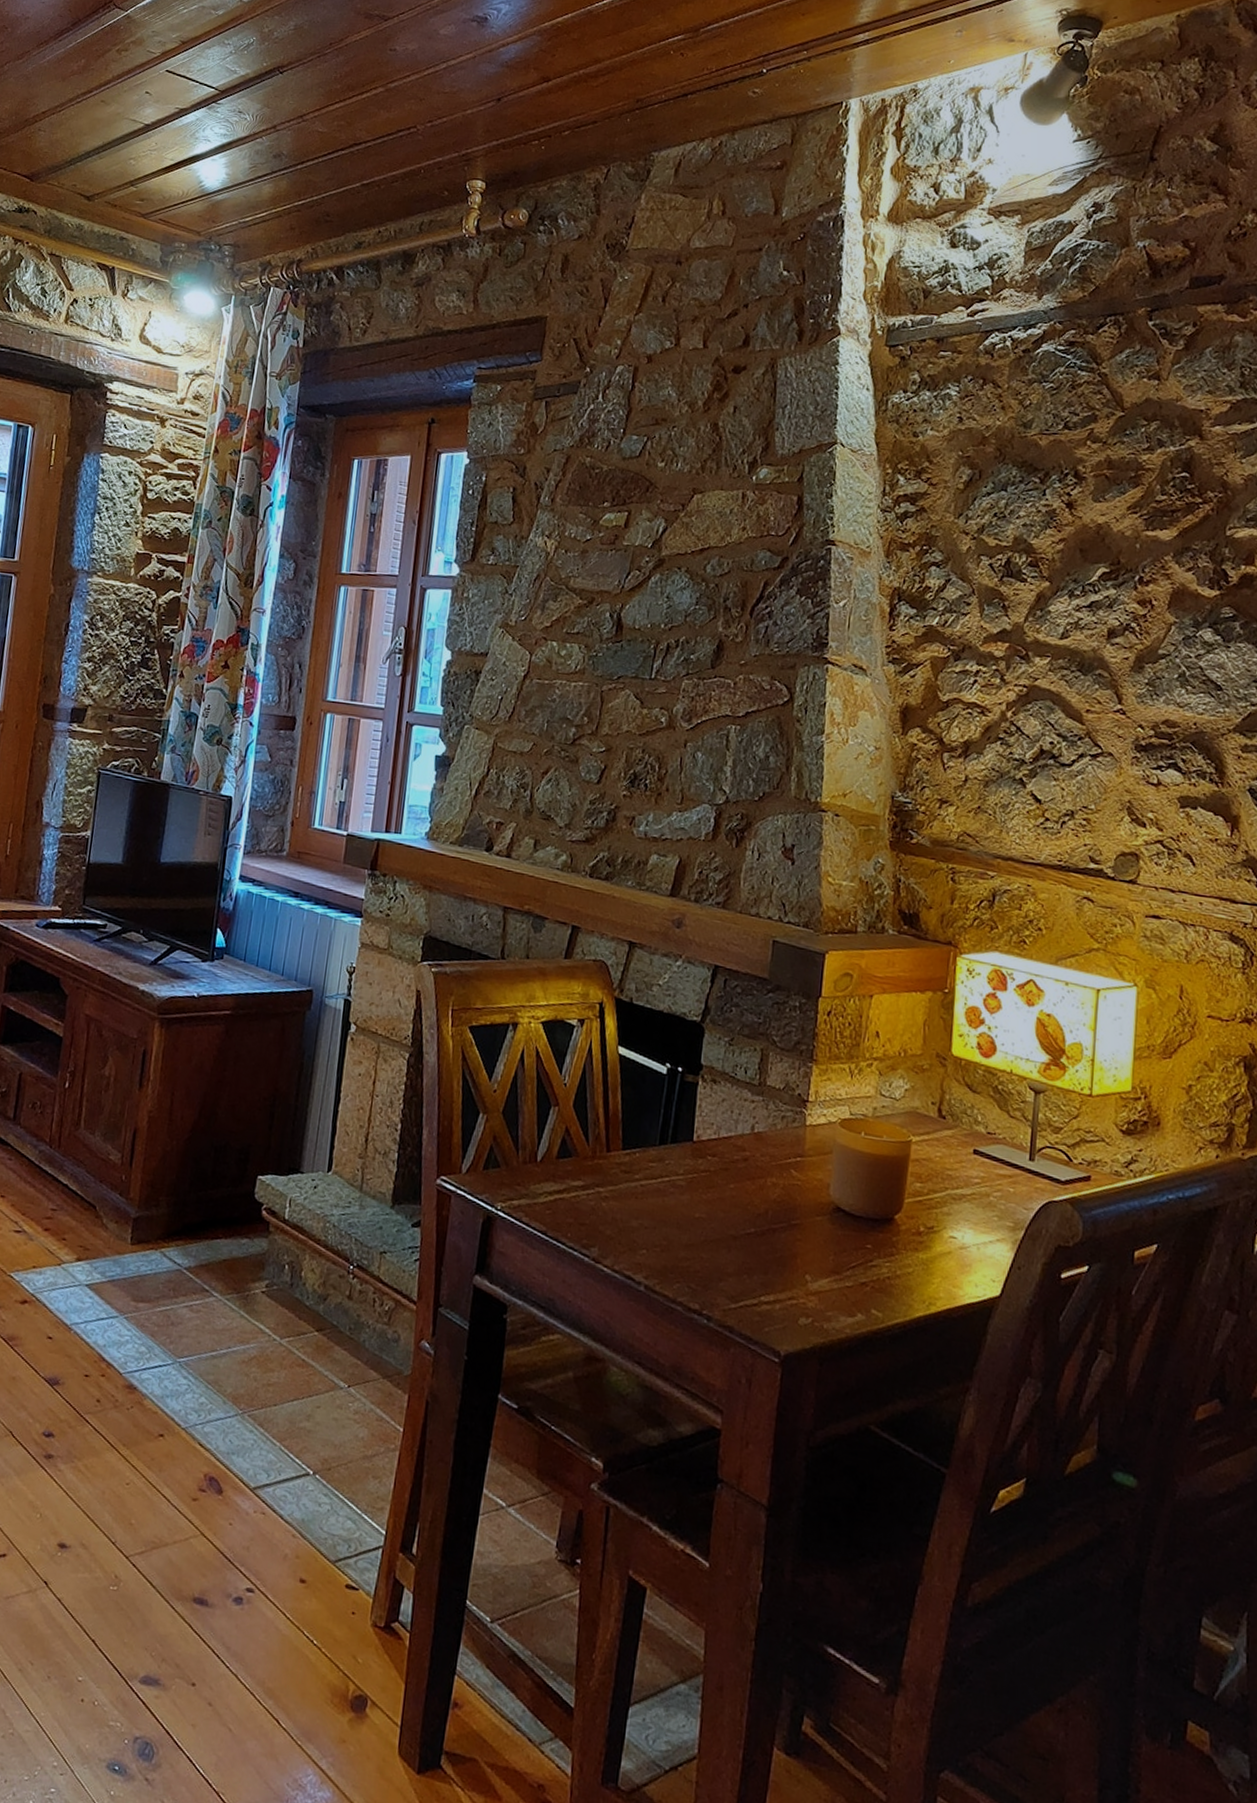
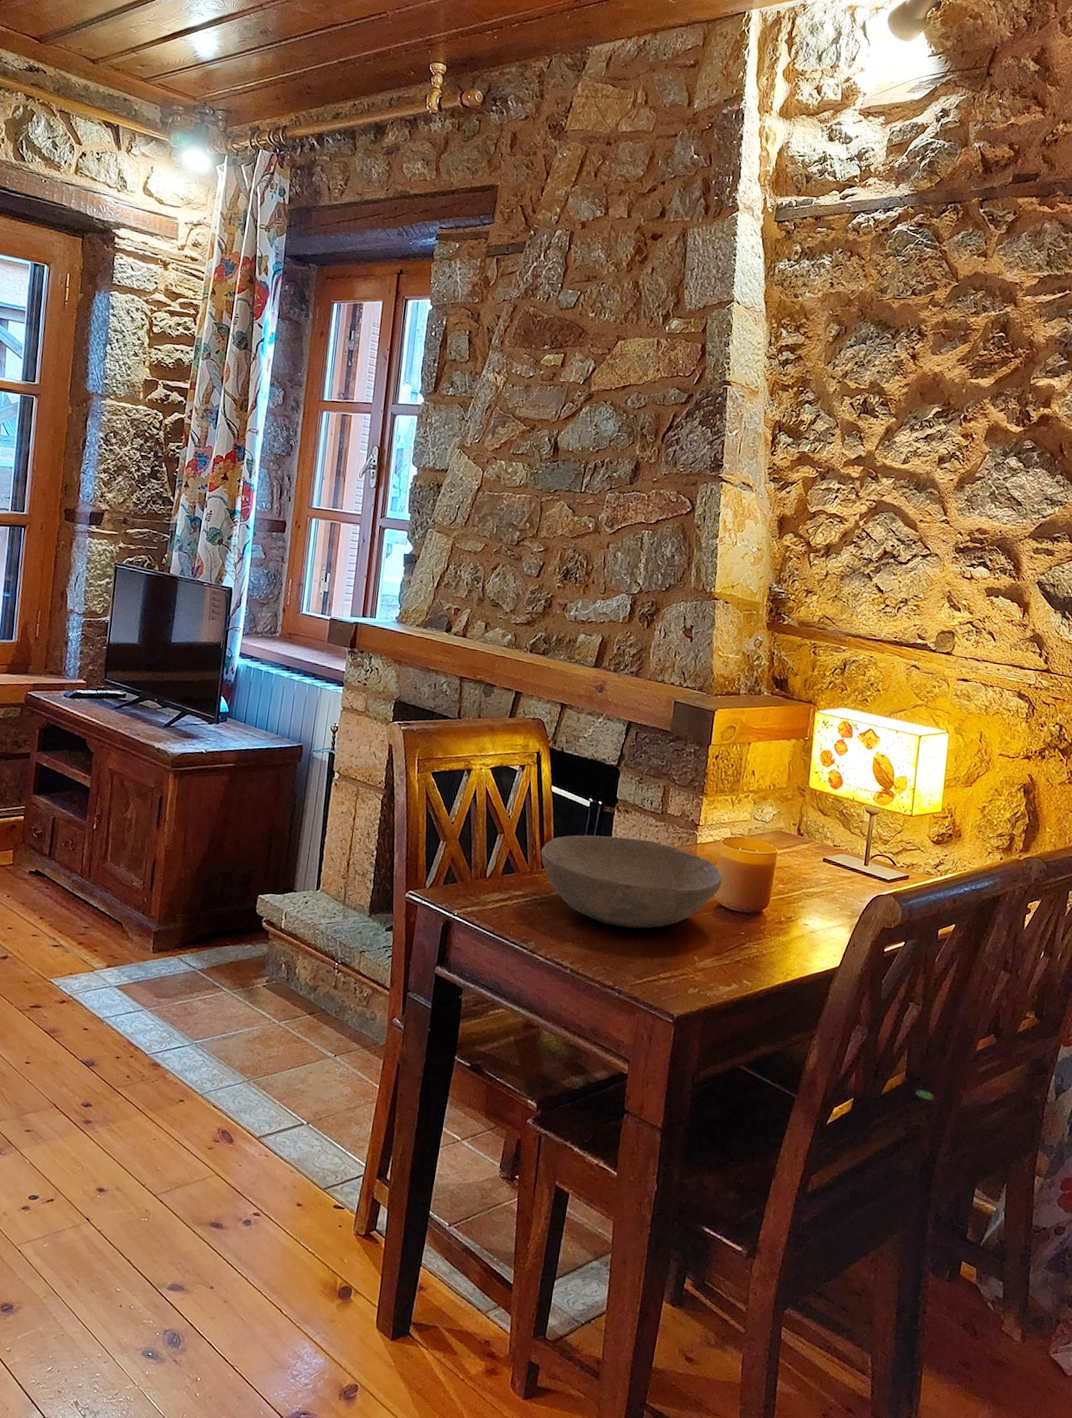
bowl: none [605,1110,841,1236] -> present [540,834,723,929]

